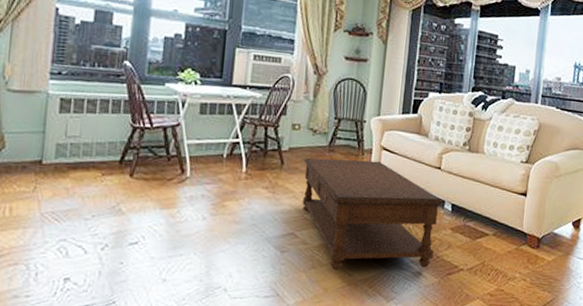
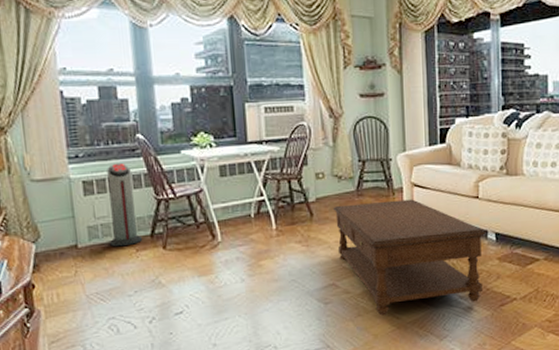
air purifier: none [76,85,112,169] -> present [107,162,143,247]

